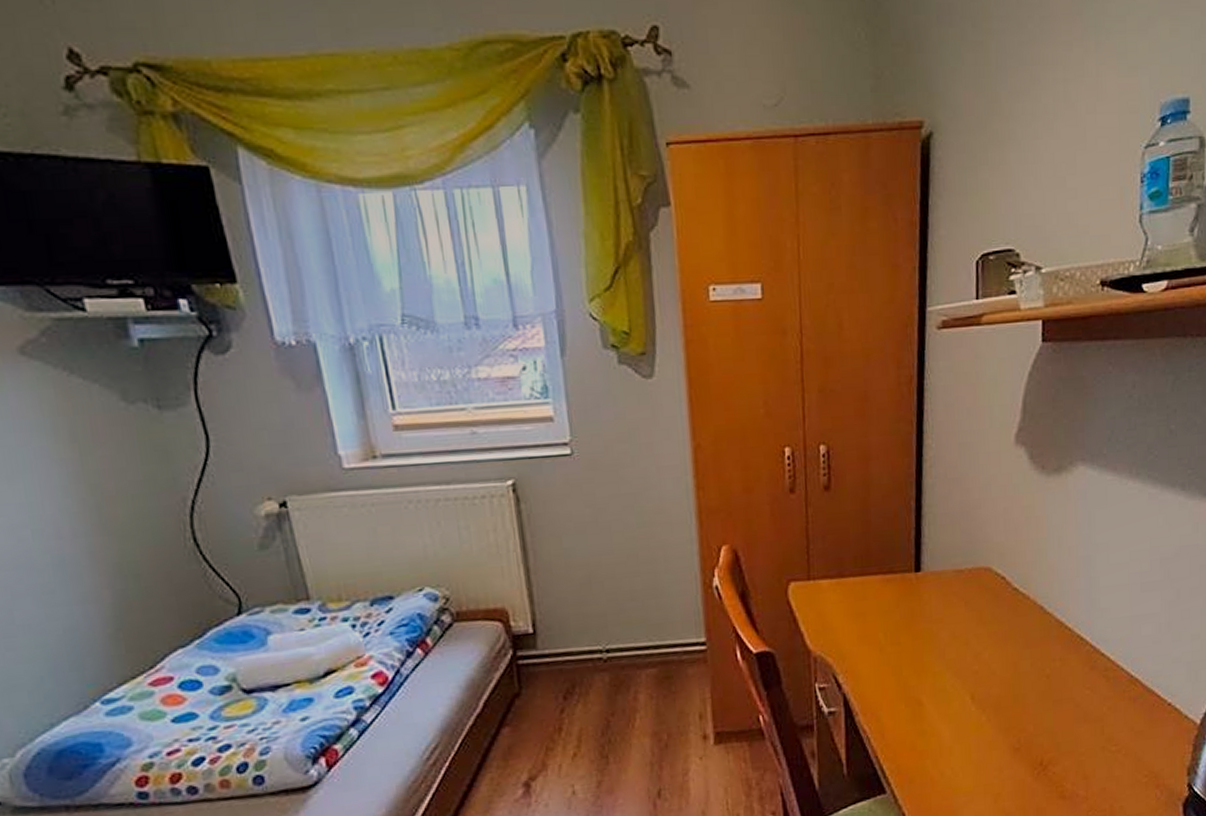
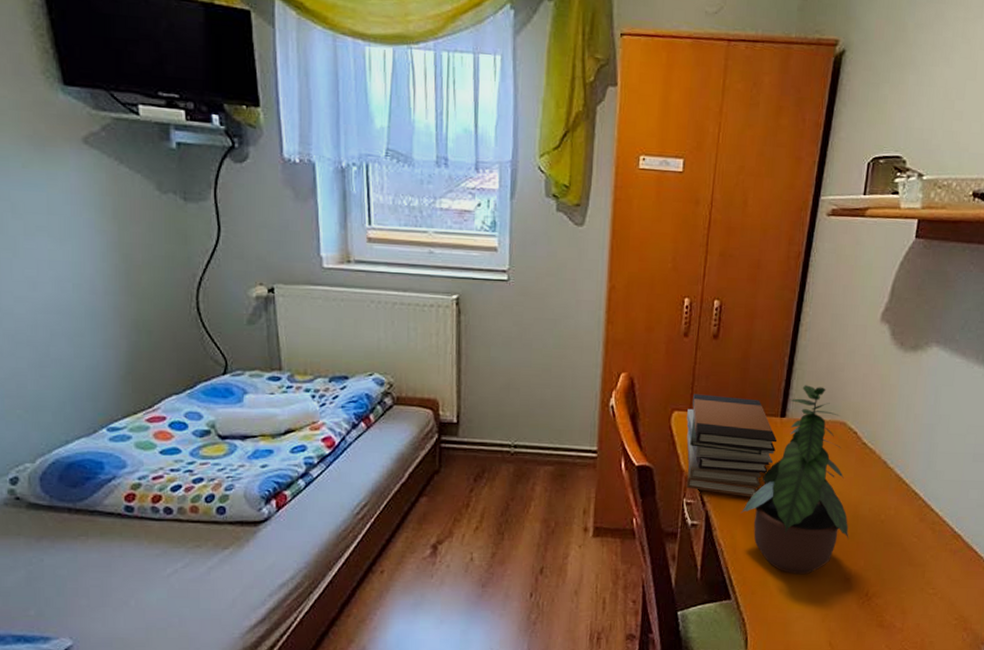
book stack: none [806,555,915,672] -> present [686,394,778,498]
potted plant: none [883,530,1012,753] -> present [740,385,849,575]

